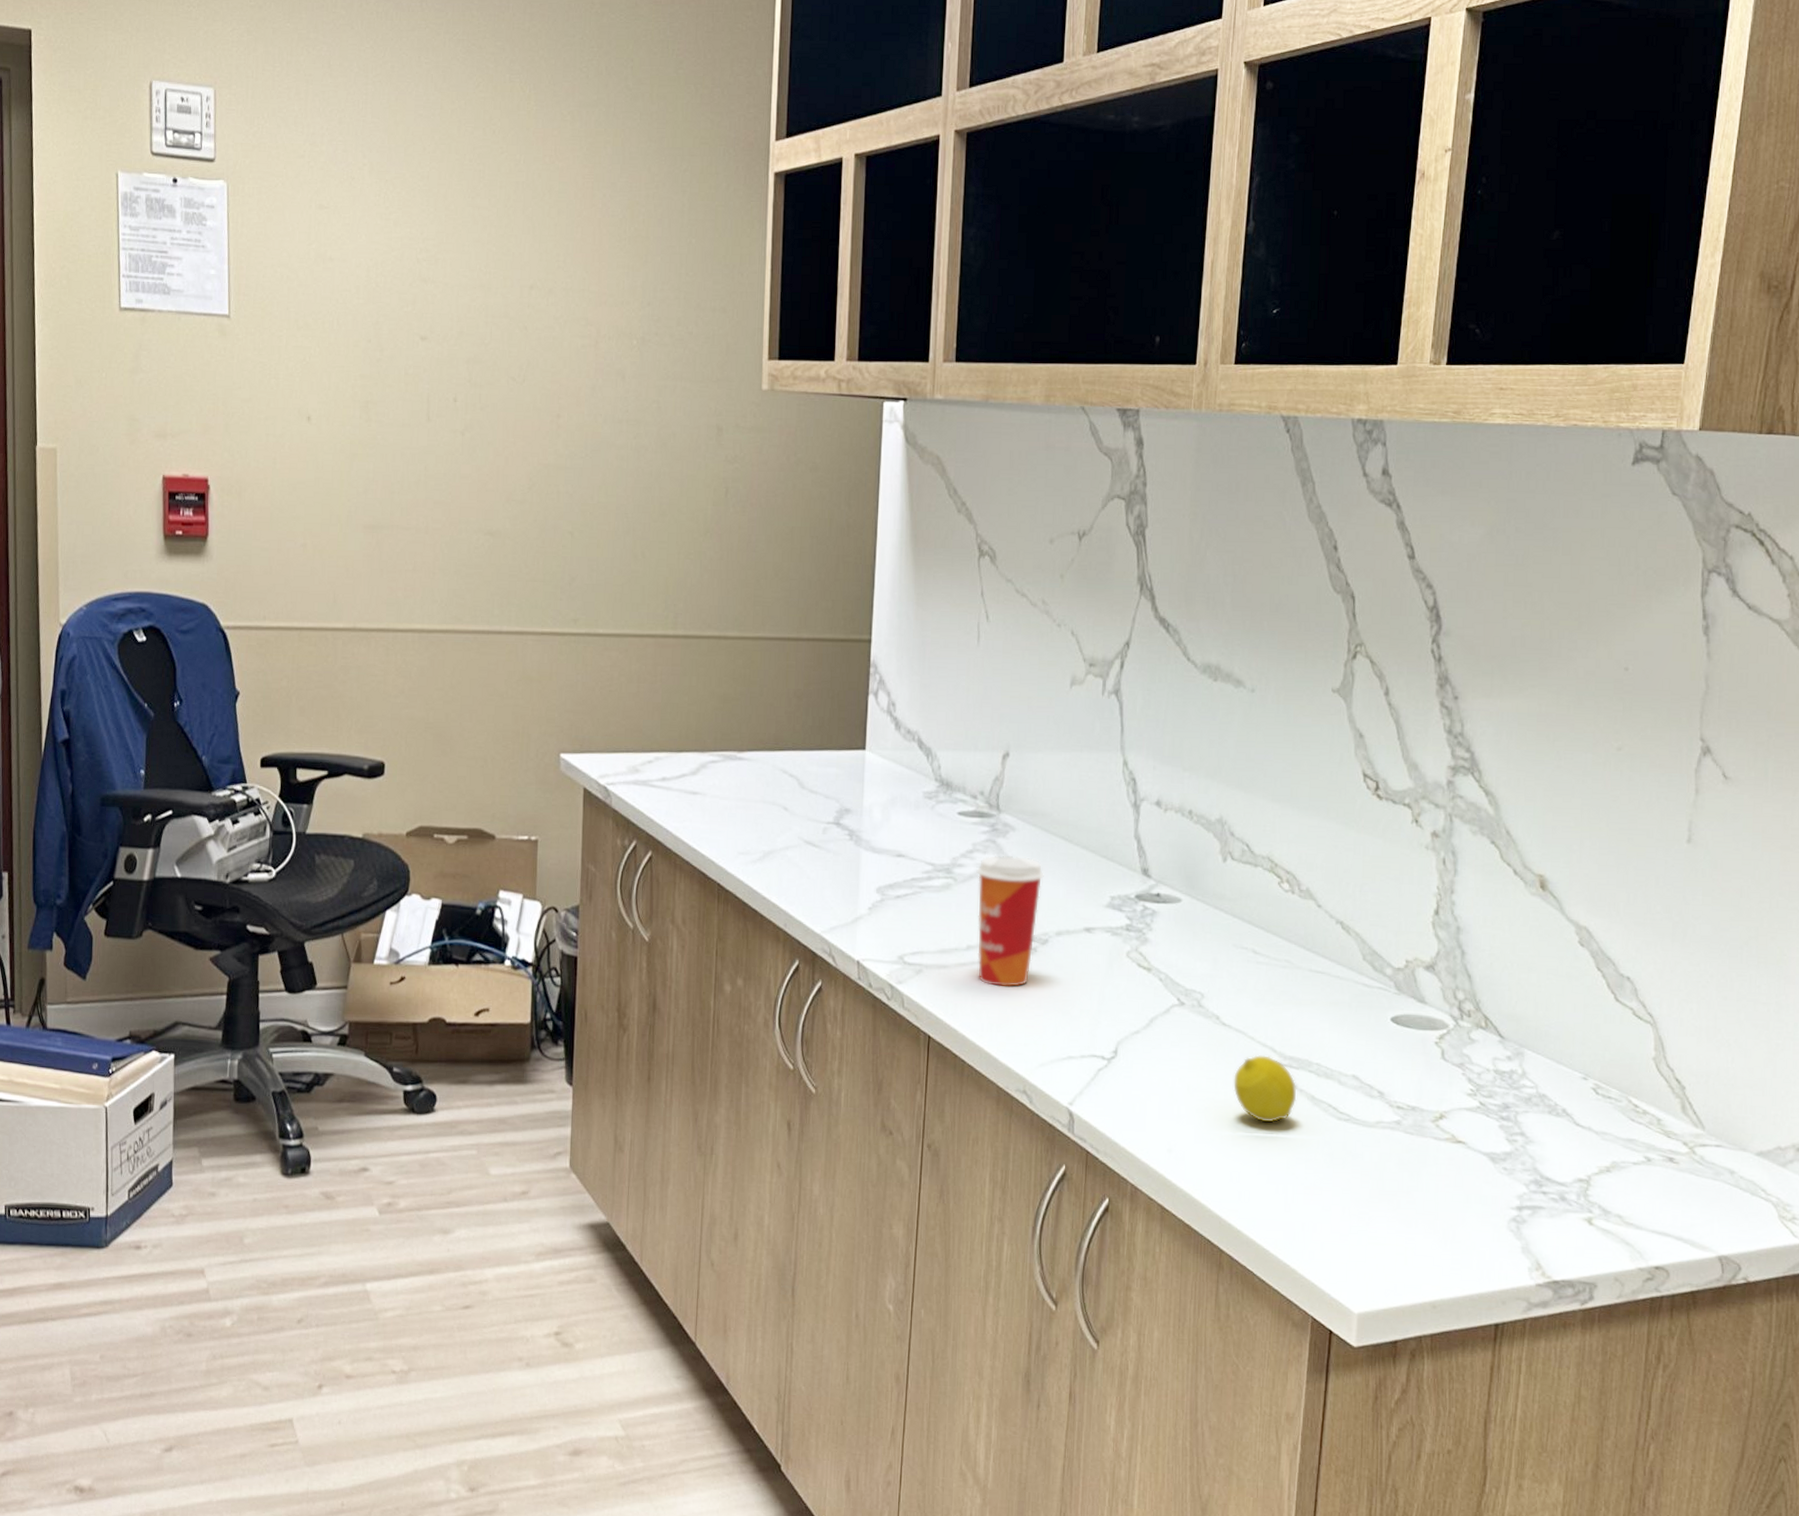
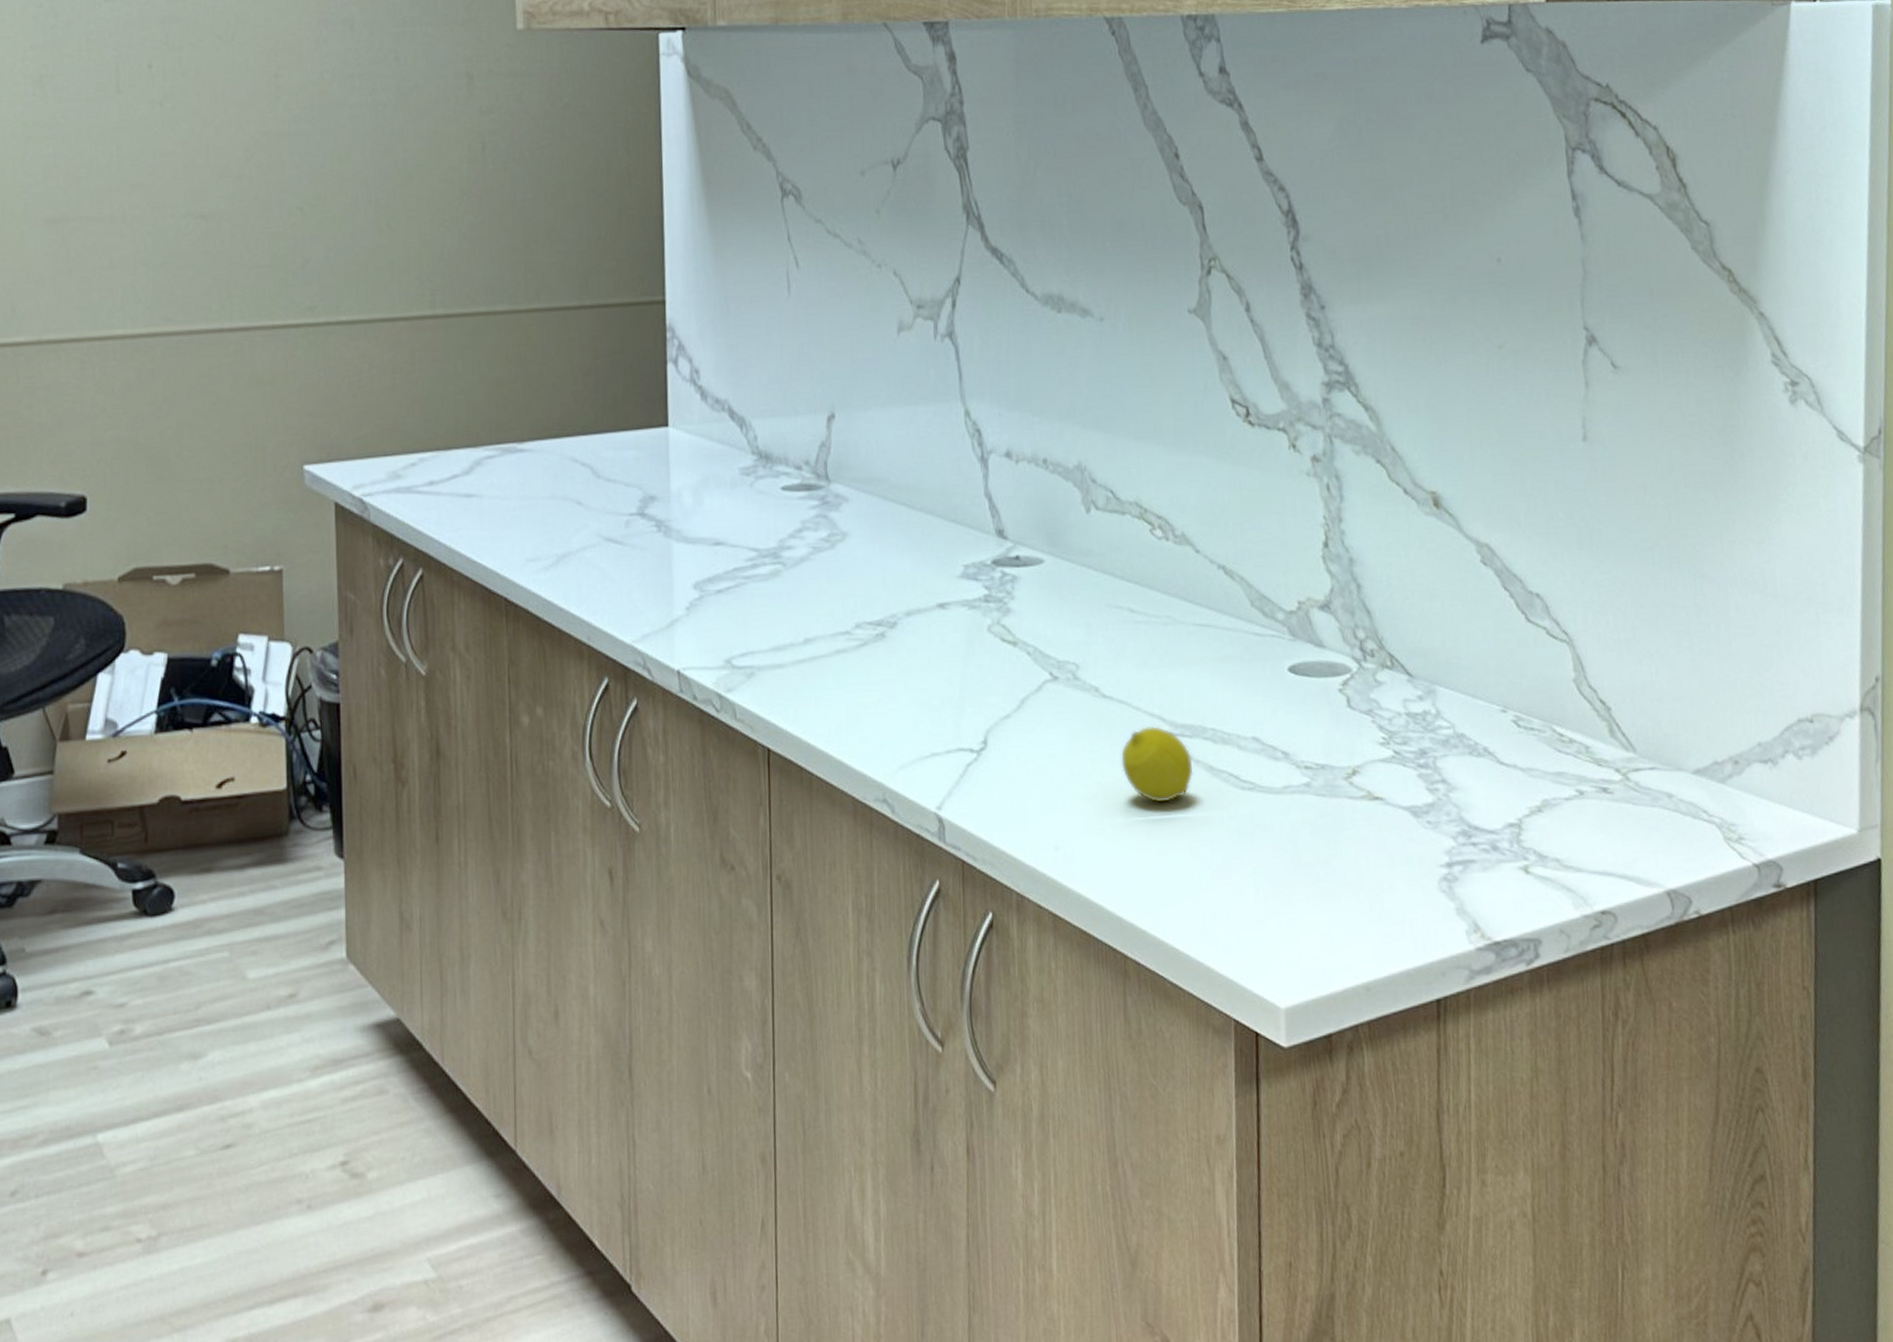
paper cup: present [976,856,1044,988] -> none [808,530,886,683]

